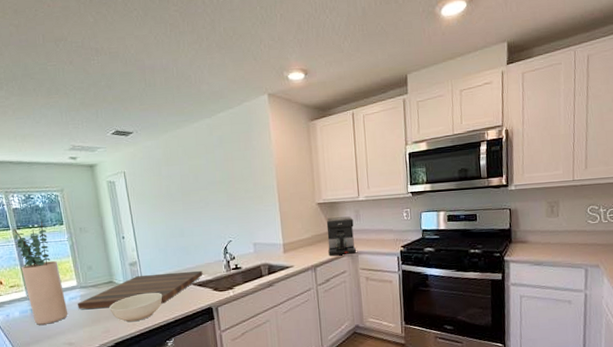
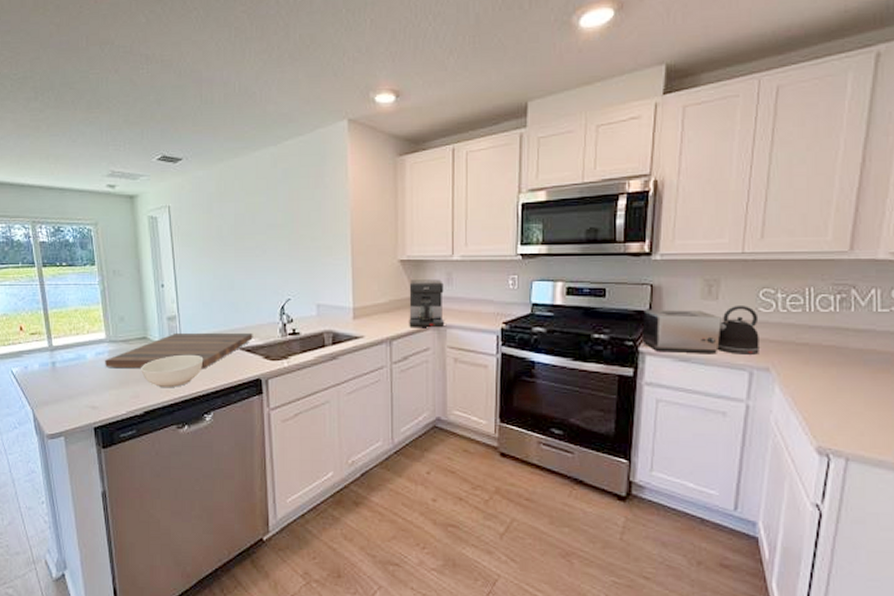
vase: present [14,221,68,325] -> none [39,258,94,382]
toaster: none [505,225,563,260] -> present [642,309,722,354]
kettle: none [560,220,592,257] -> present [717,306,761,355]

